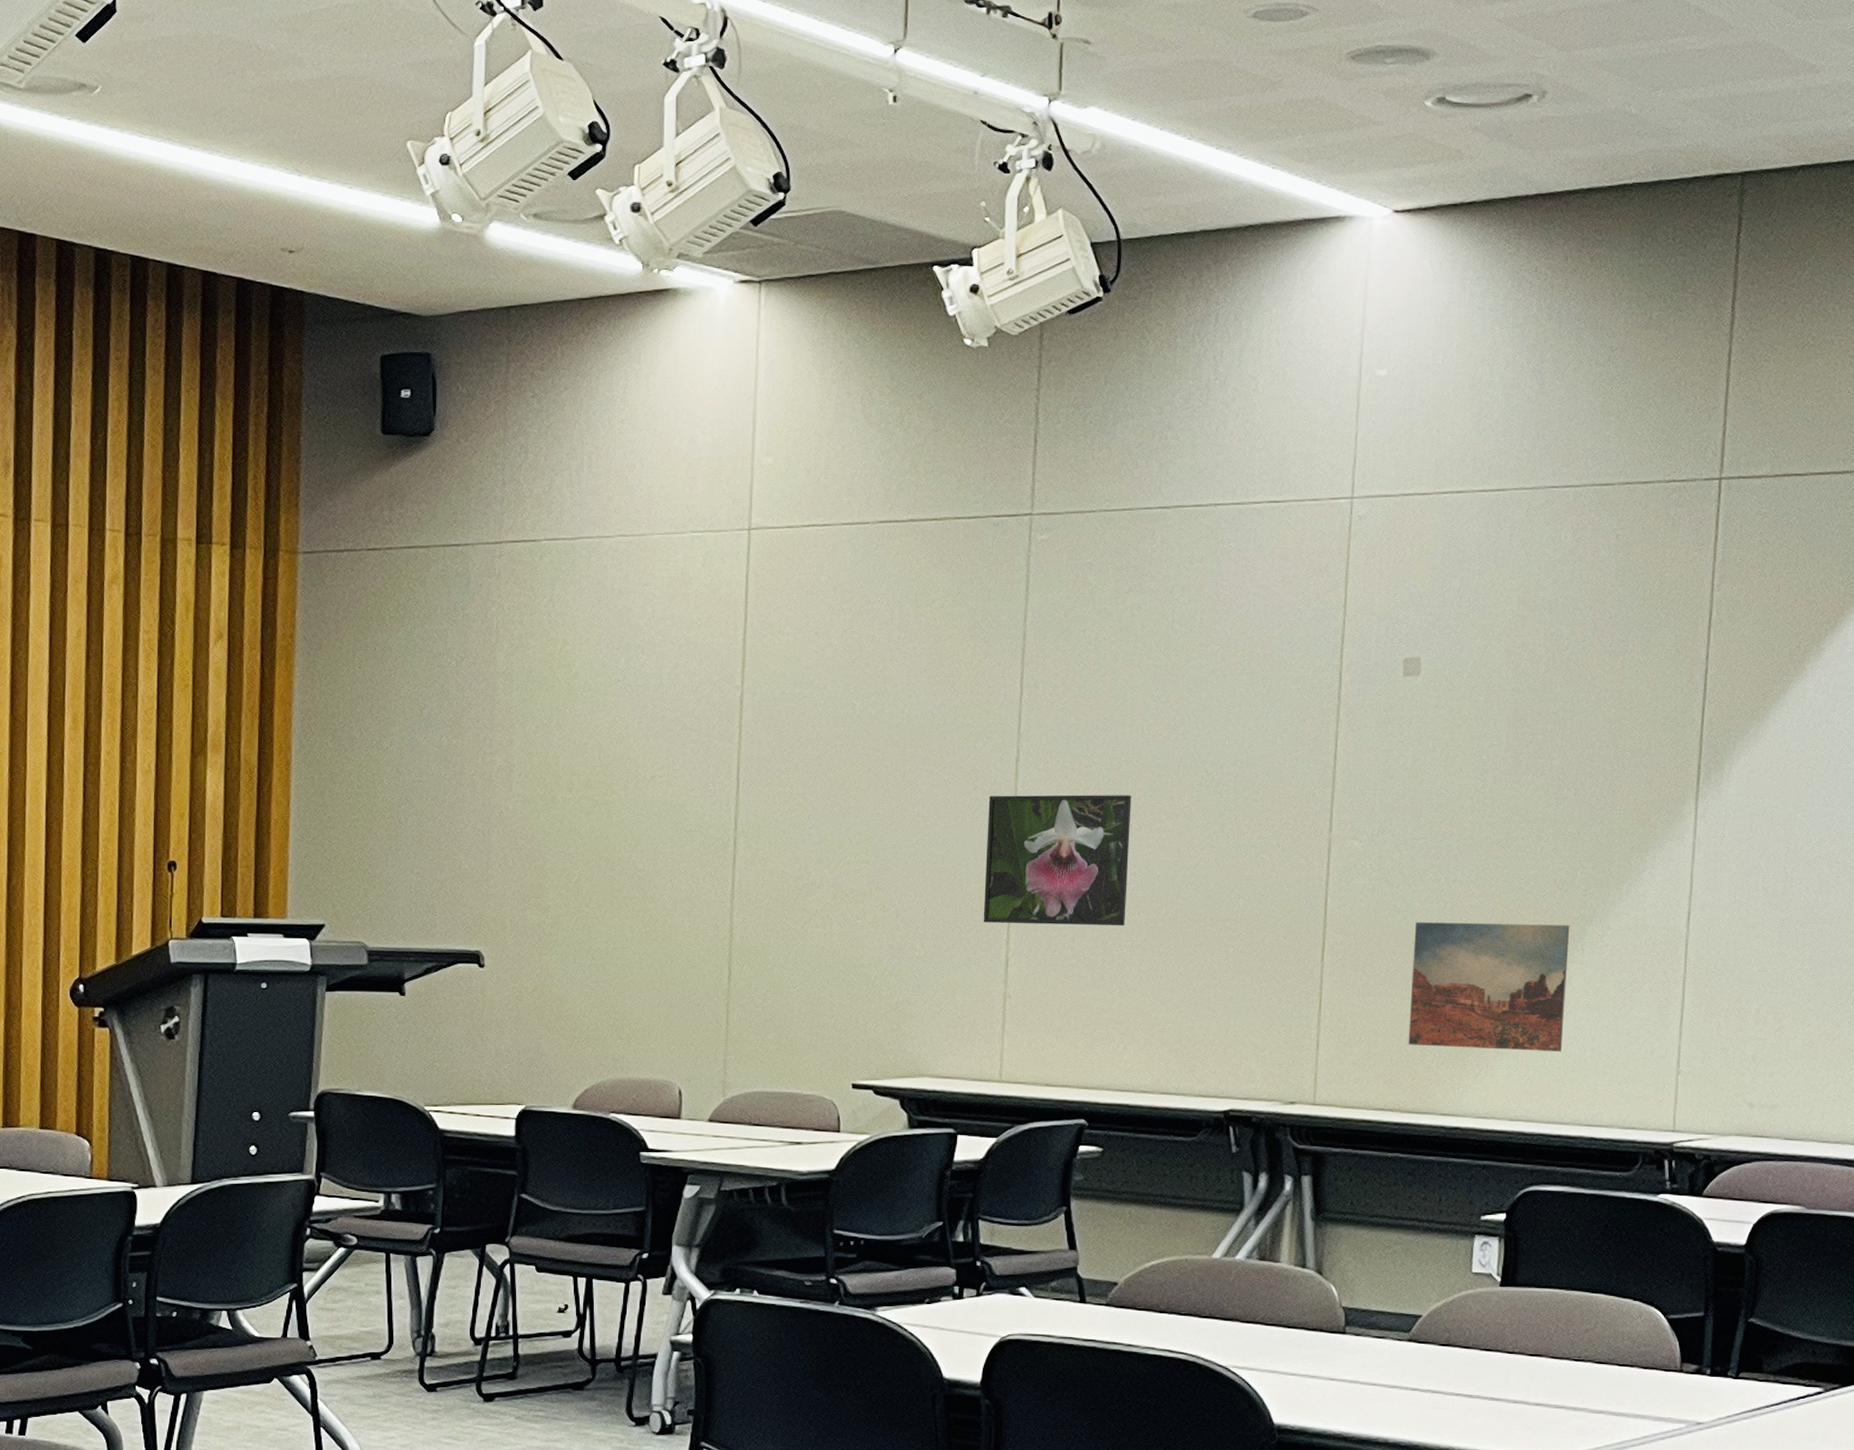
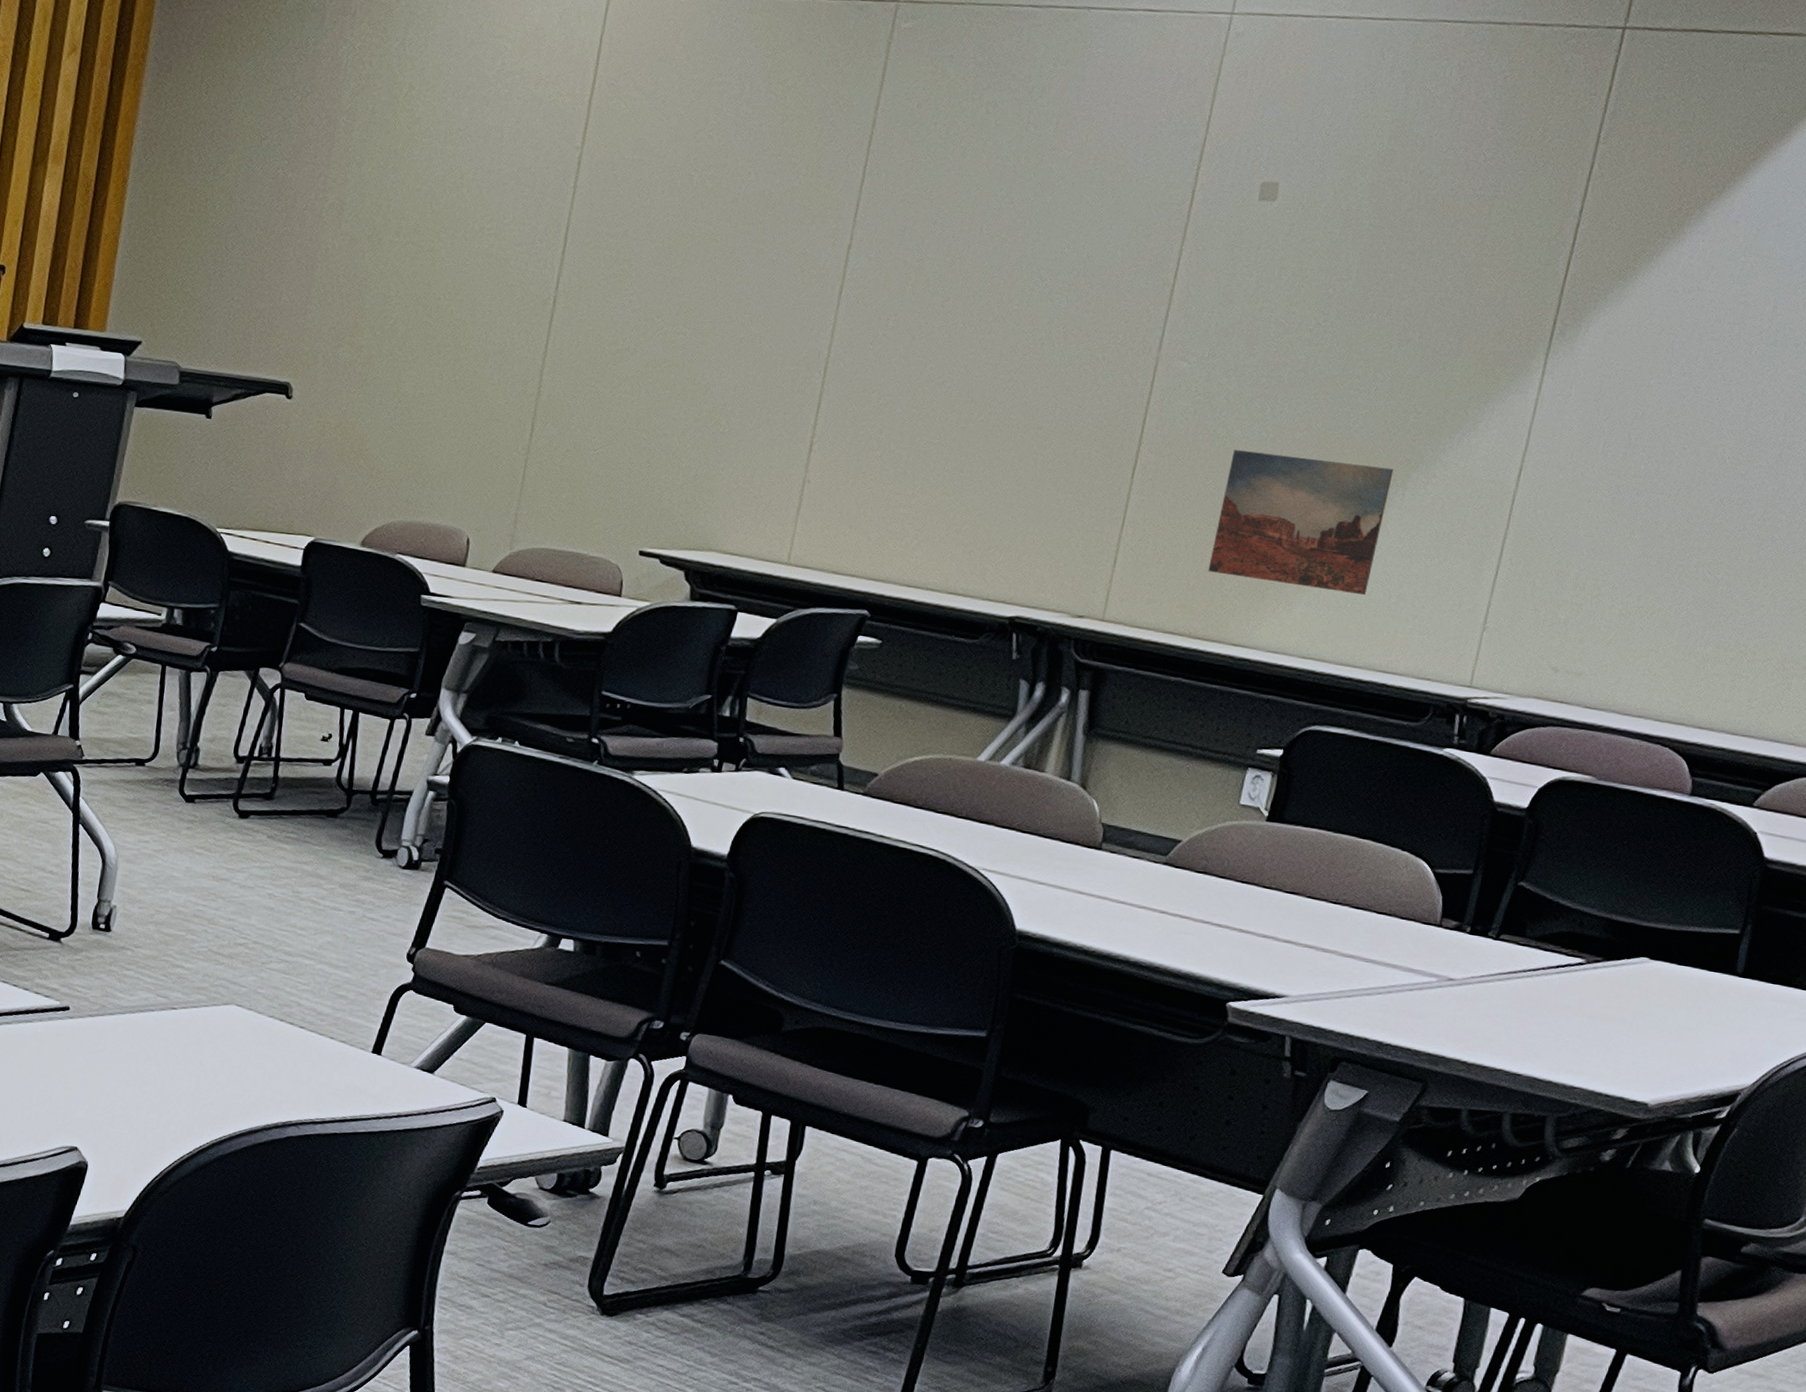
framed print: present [983,794,1131,926] -> none [792,280,960,424]

